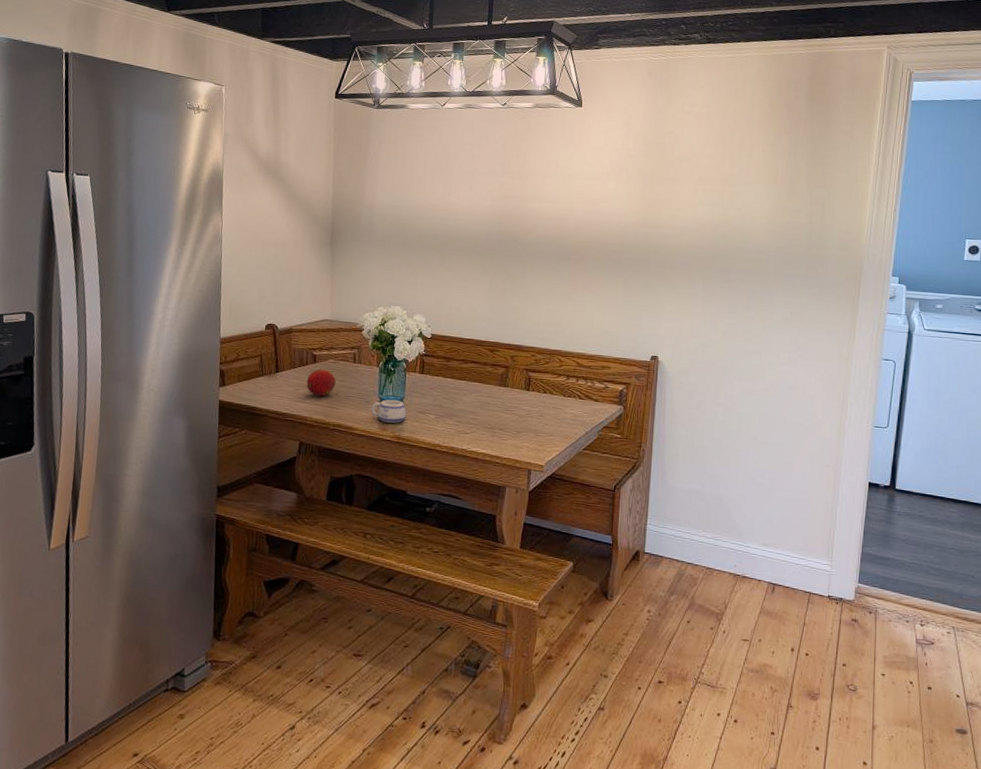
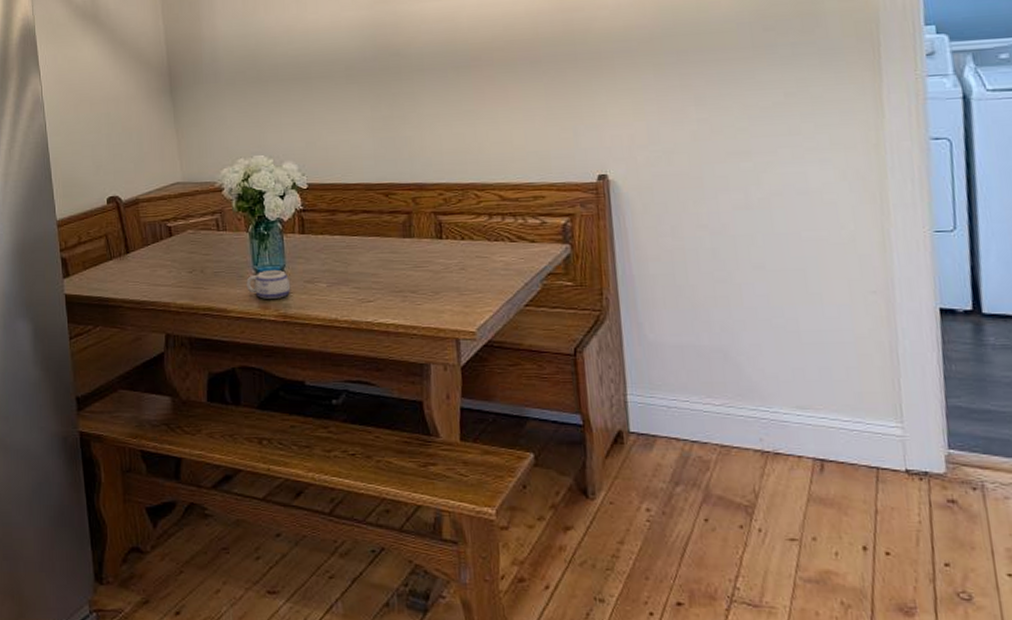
fruit: present [306,369,337,397] -> none [163,242,200,277]

